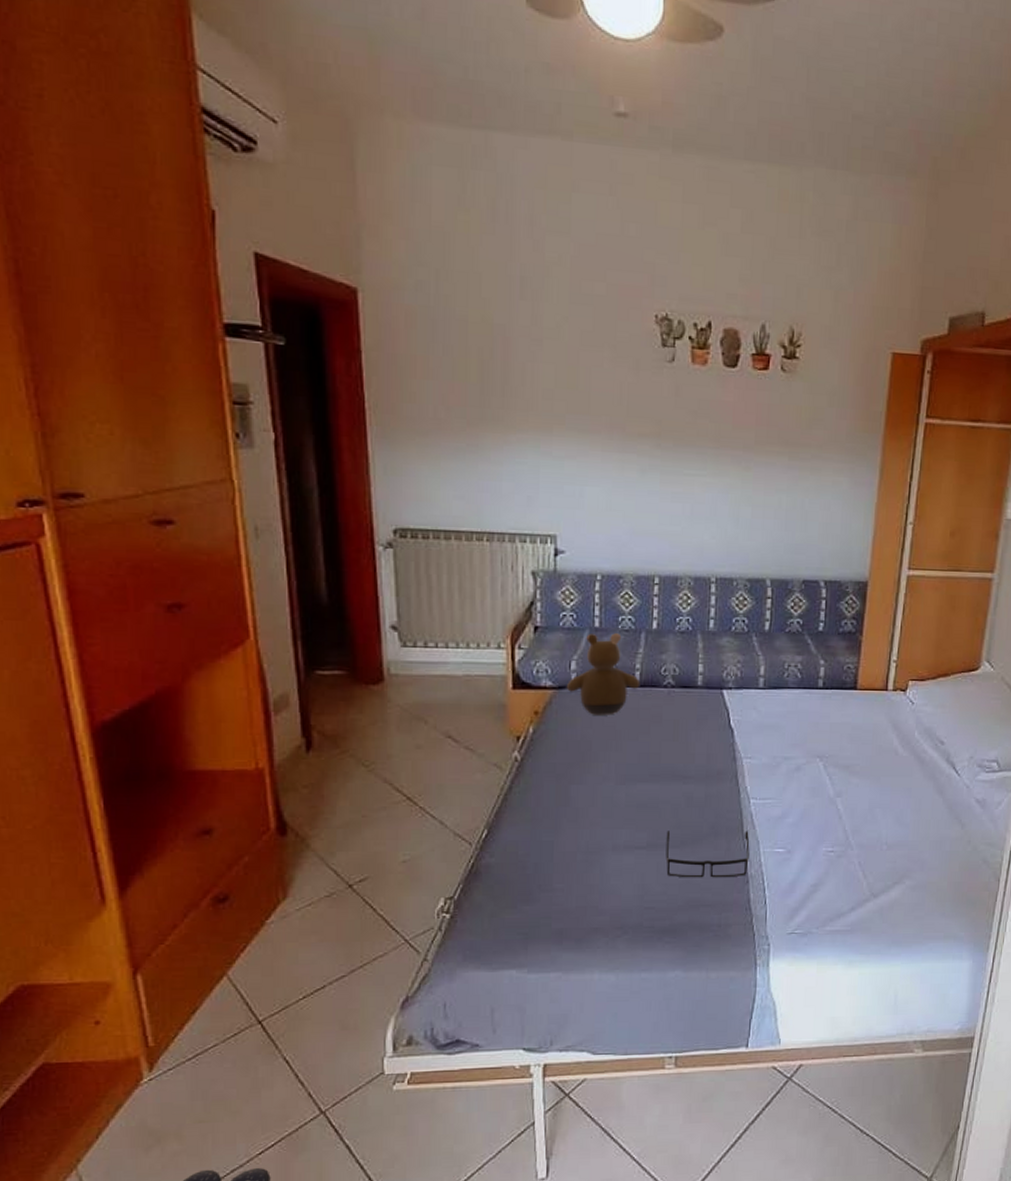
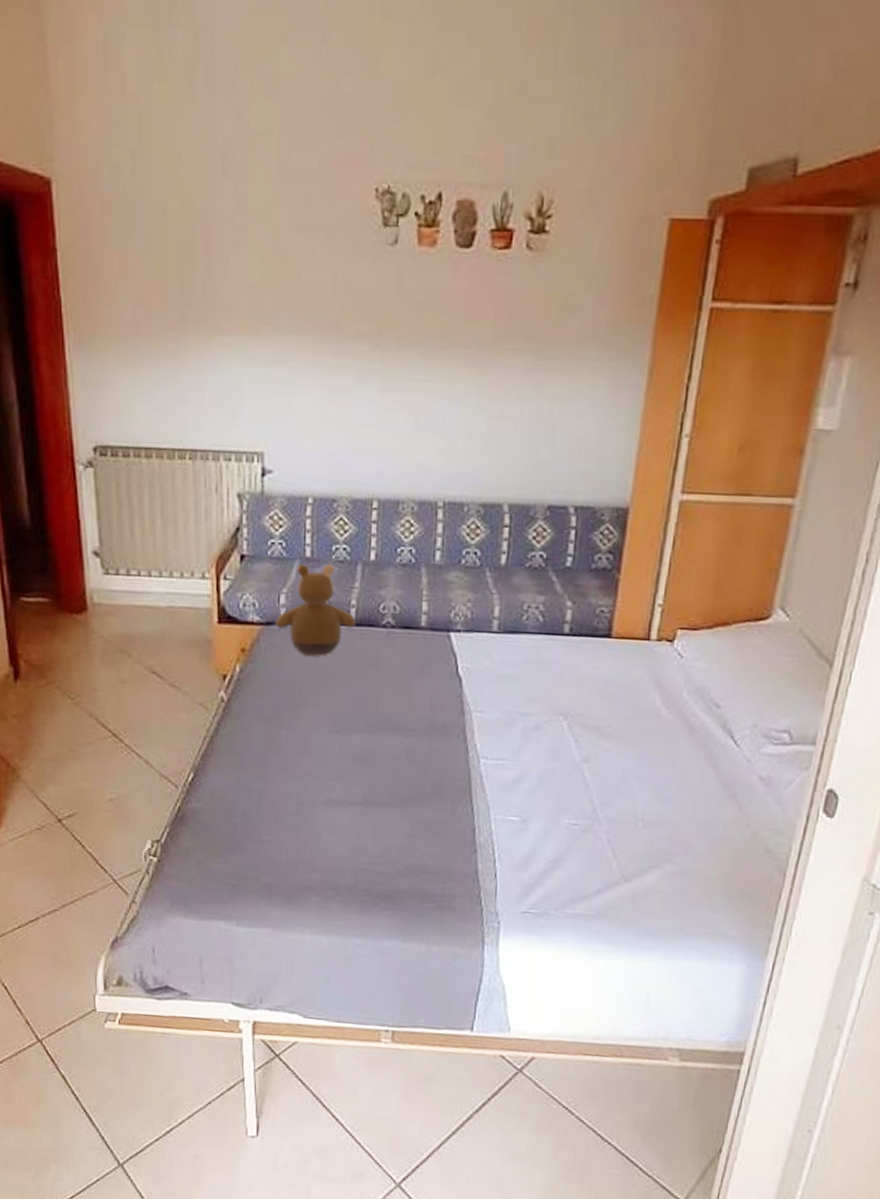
glasses: present [665,831,750,878] -> none [383,787,479,845]

